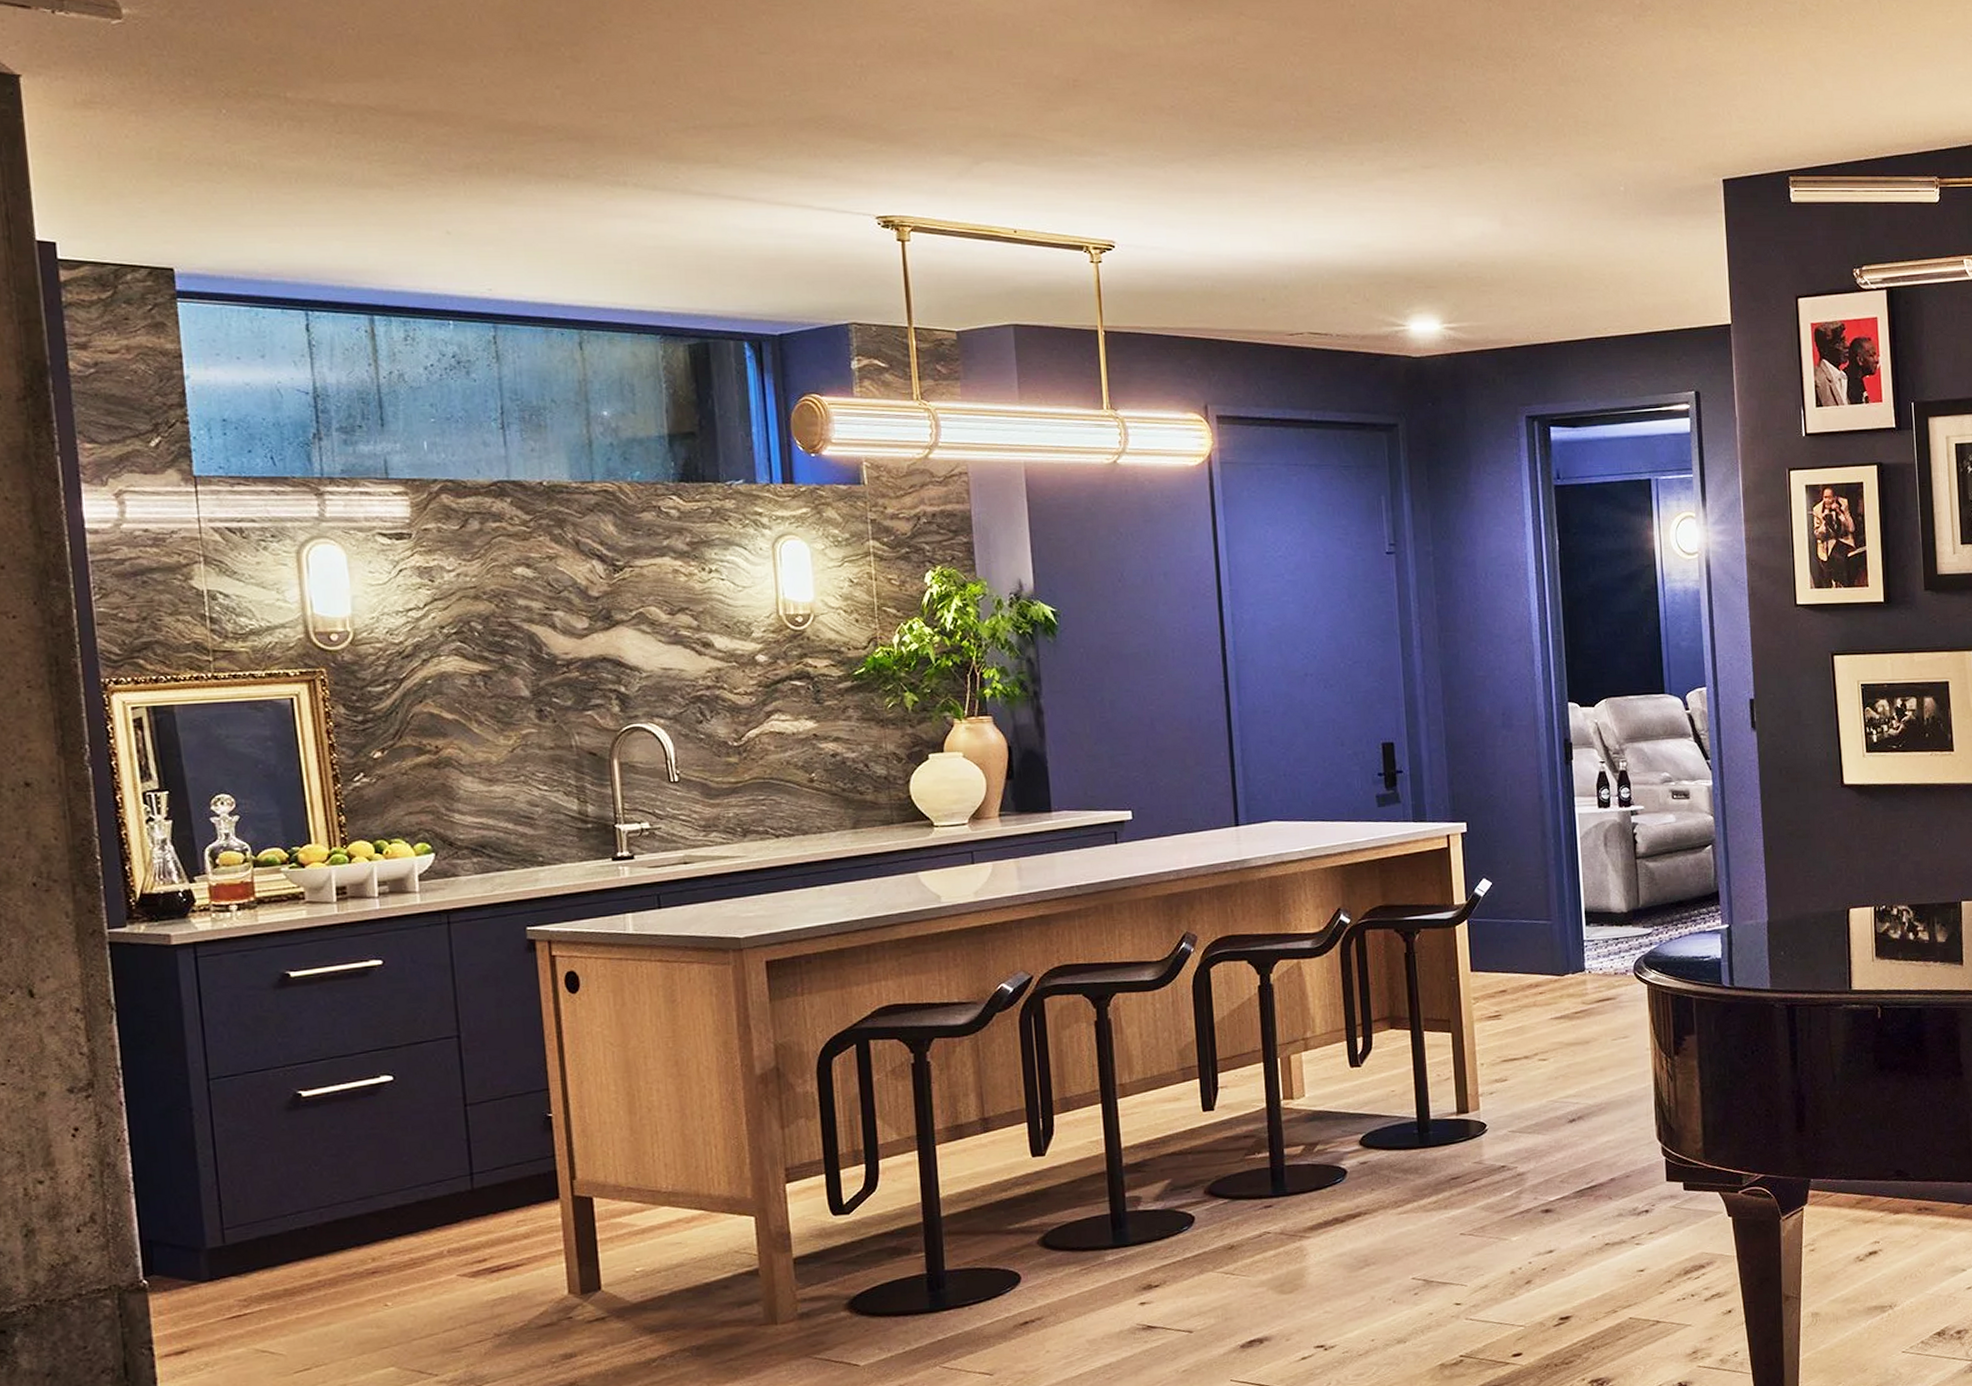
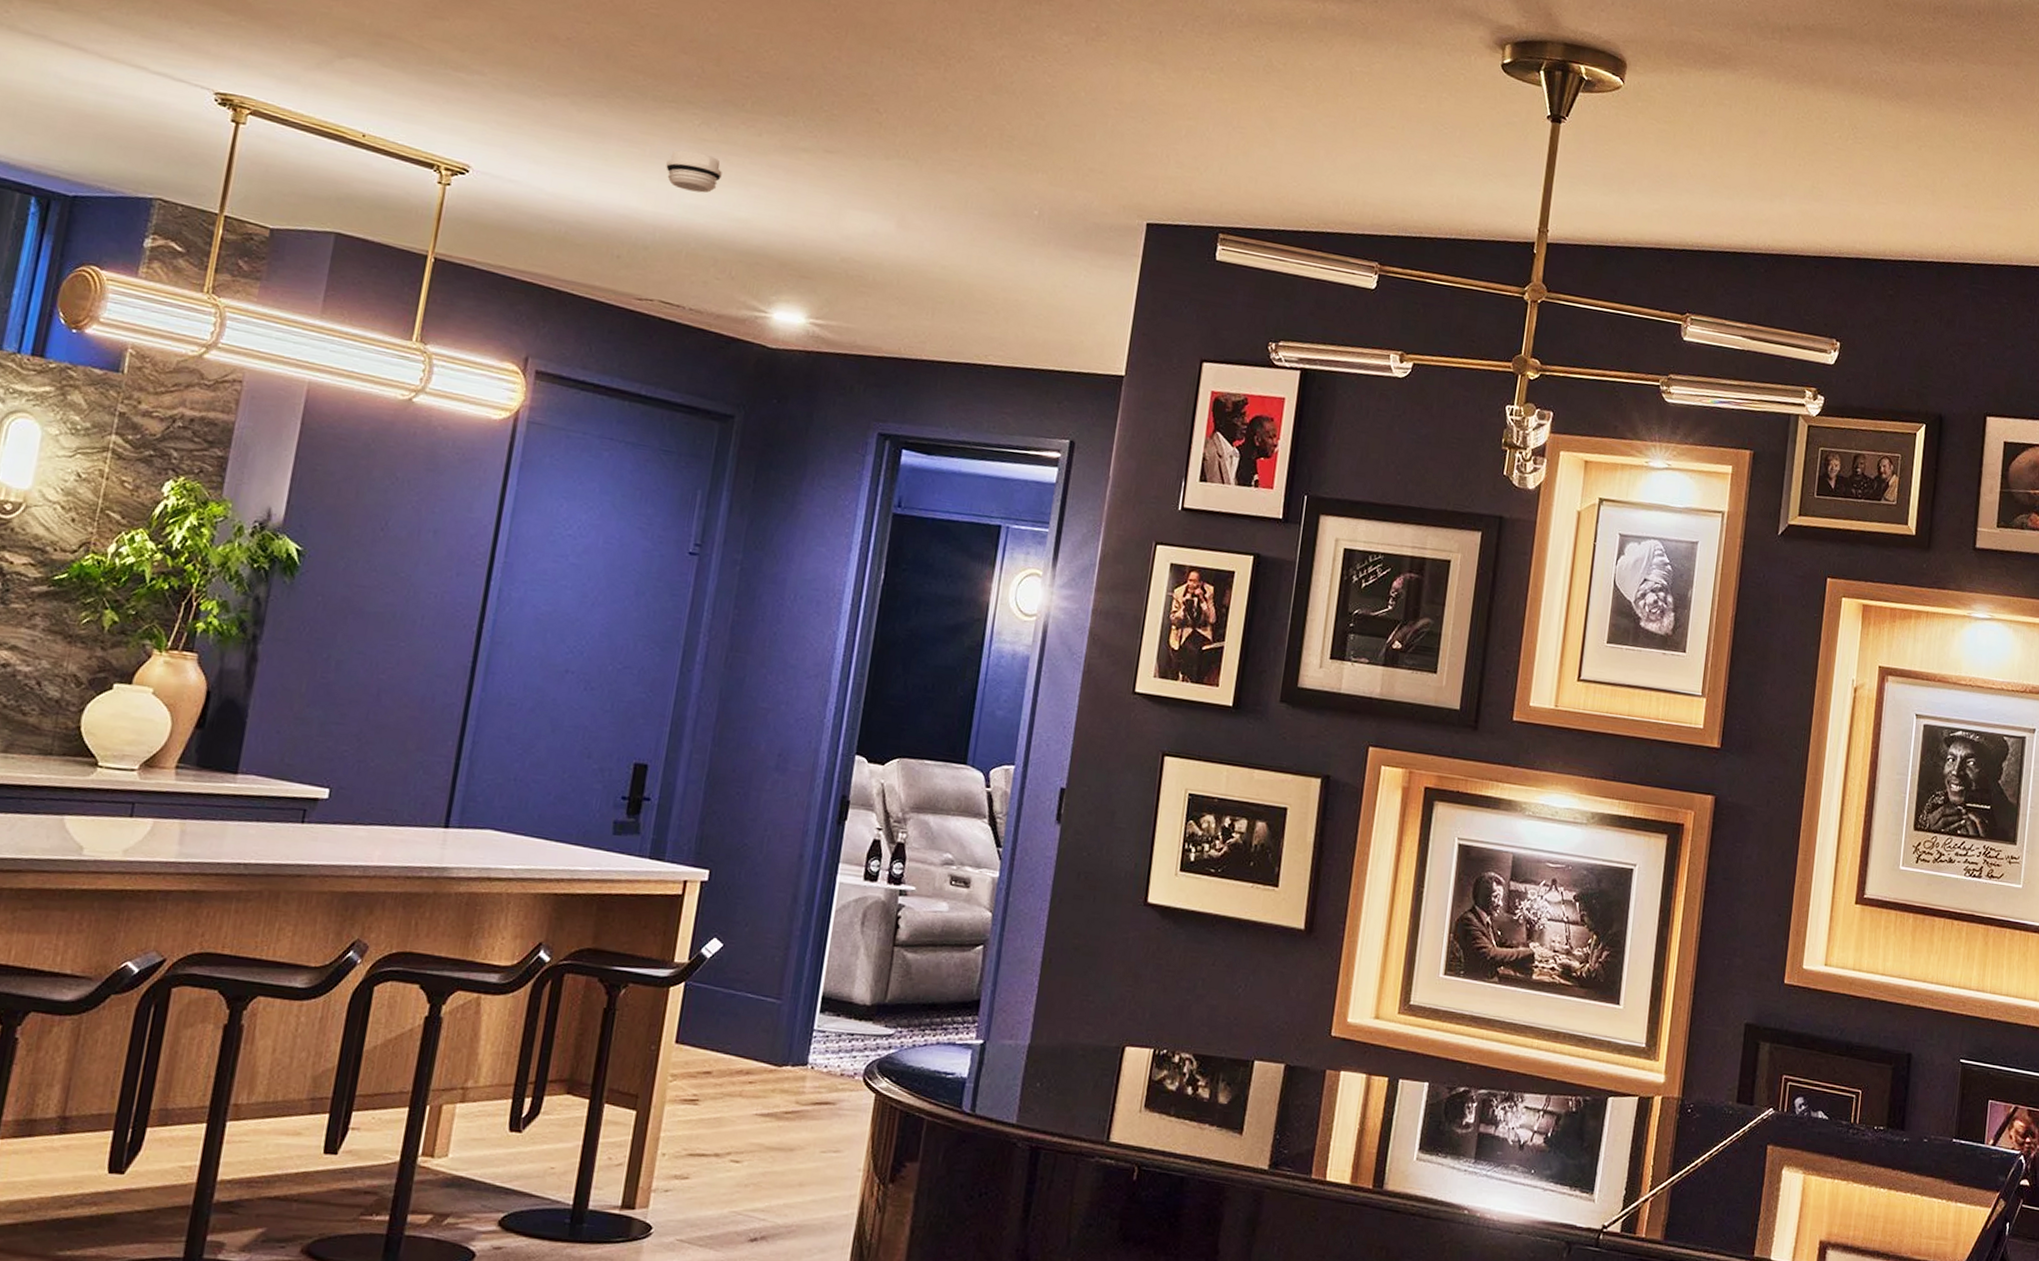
smoke detector: none [1285,190,1337,227] -> present [666,149,722,193]

